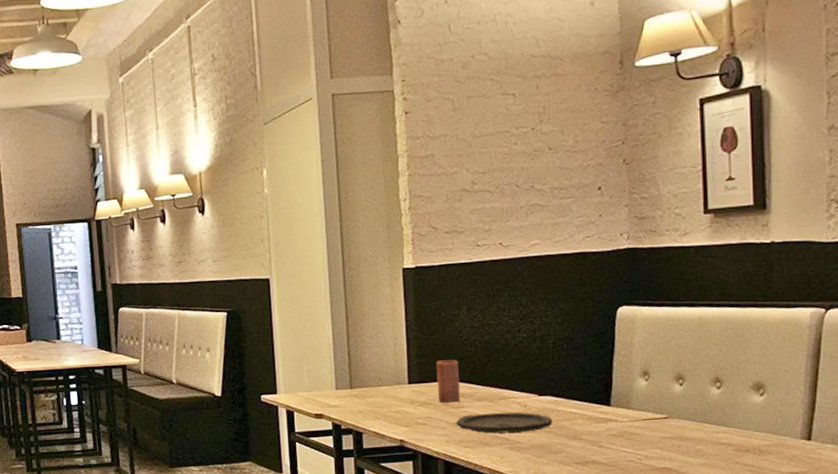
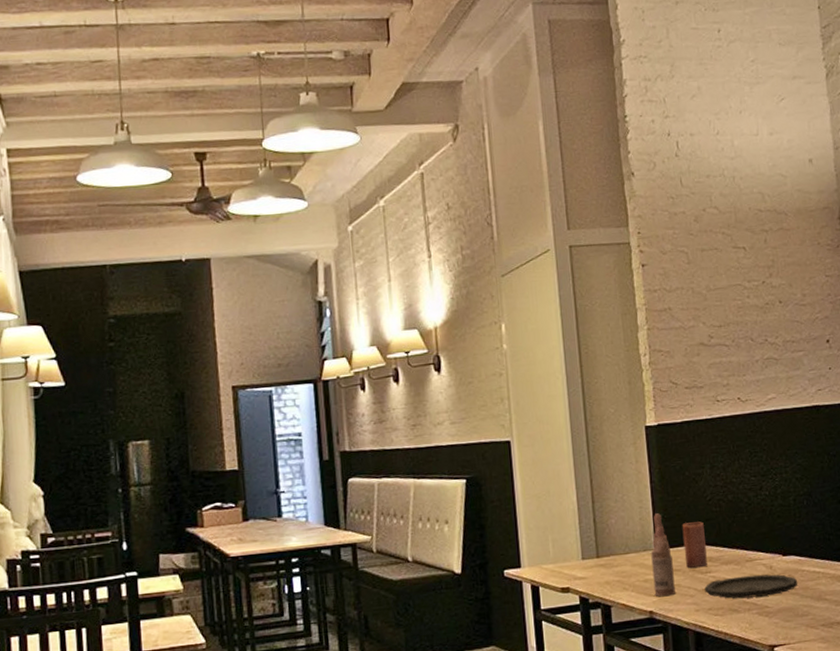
bottle: none [404,350,428,427] -> present [651,513,677,597]

